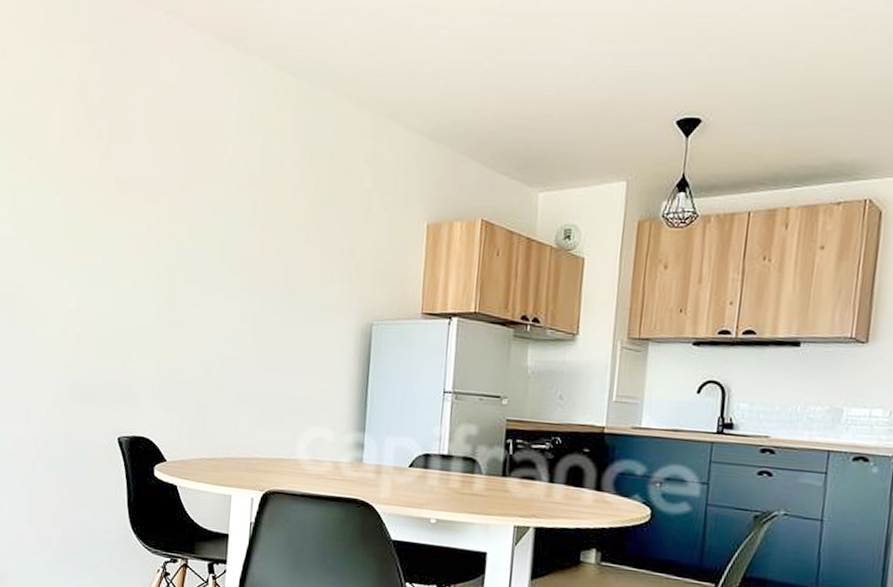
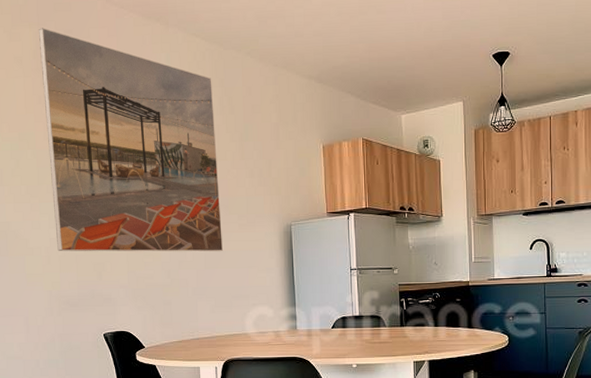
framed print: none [76,45,294,349] -> present [39,28,224,252]

